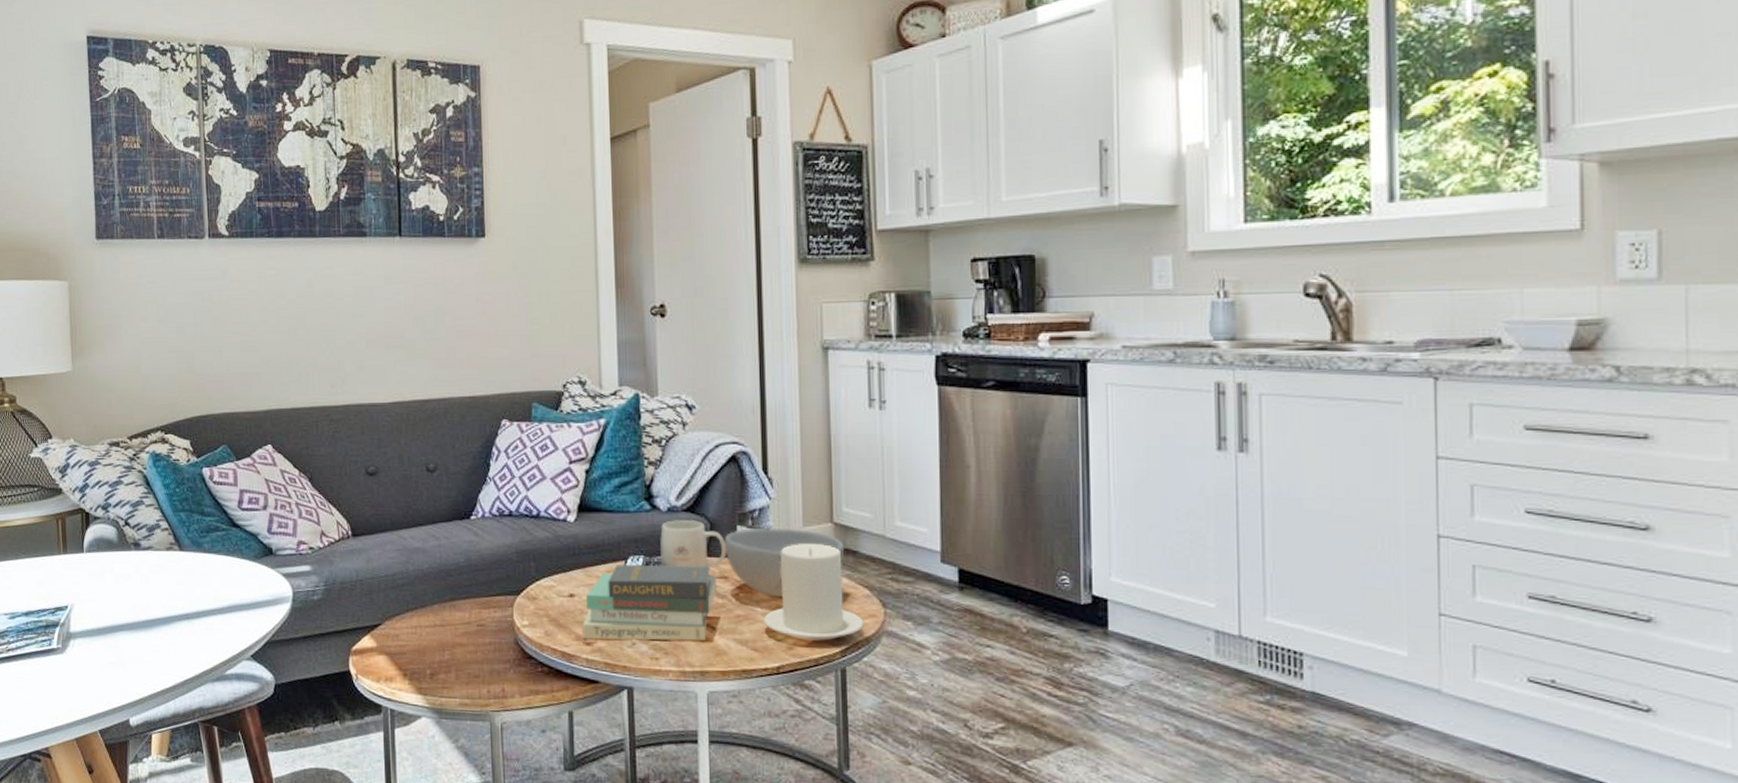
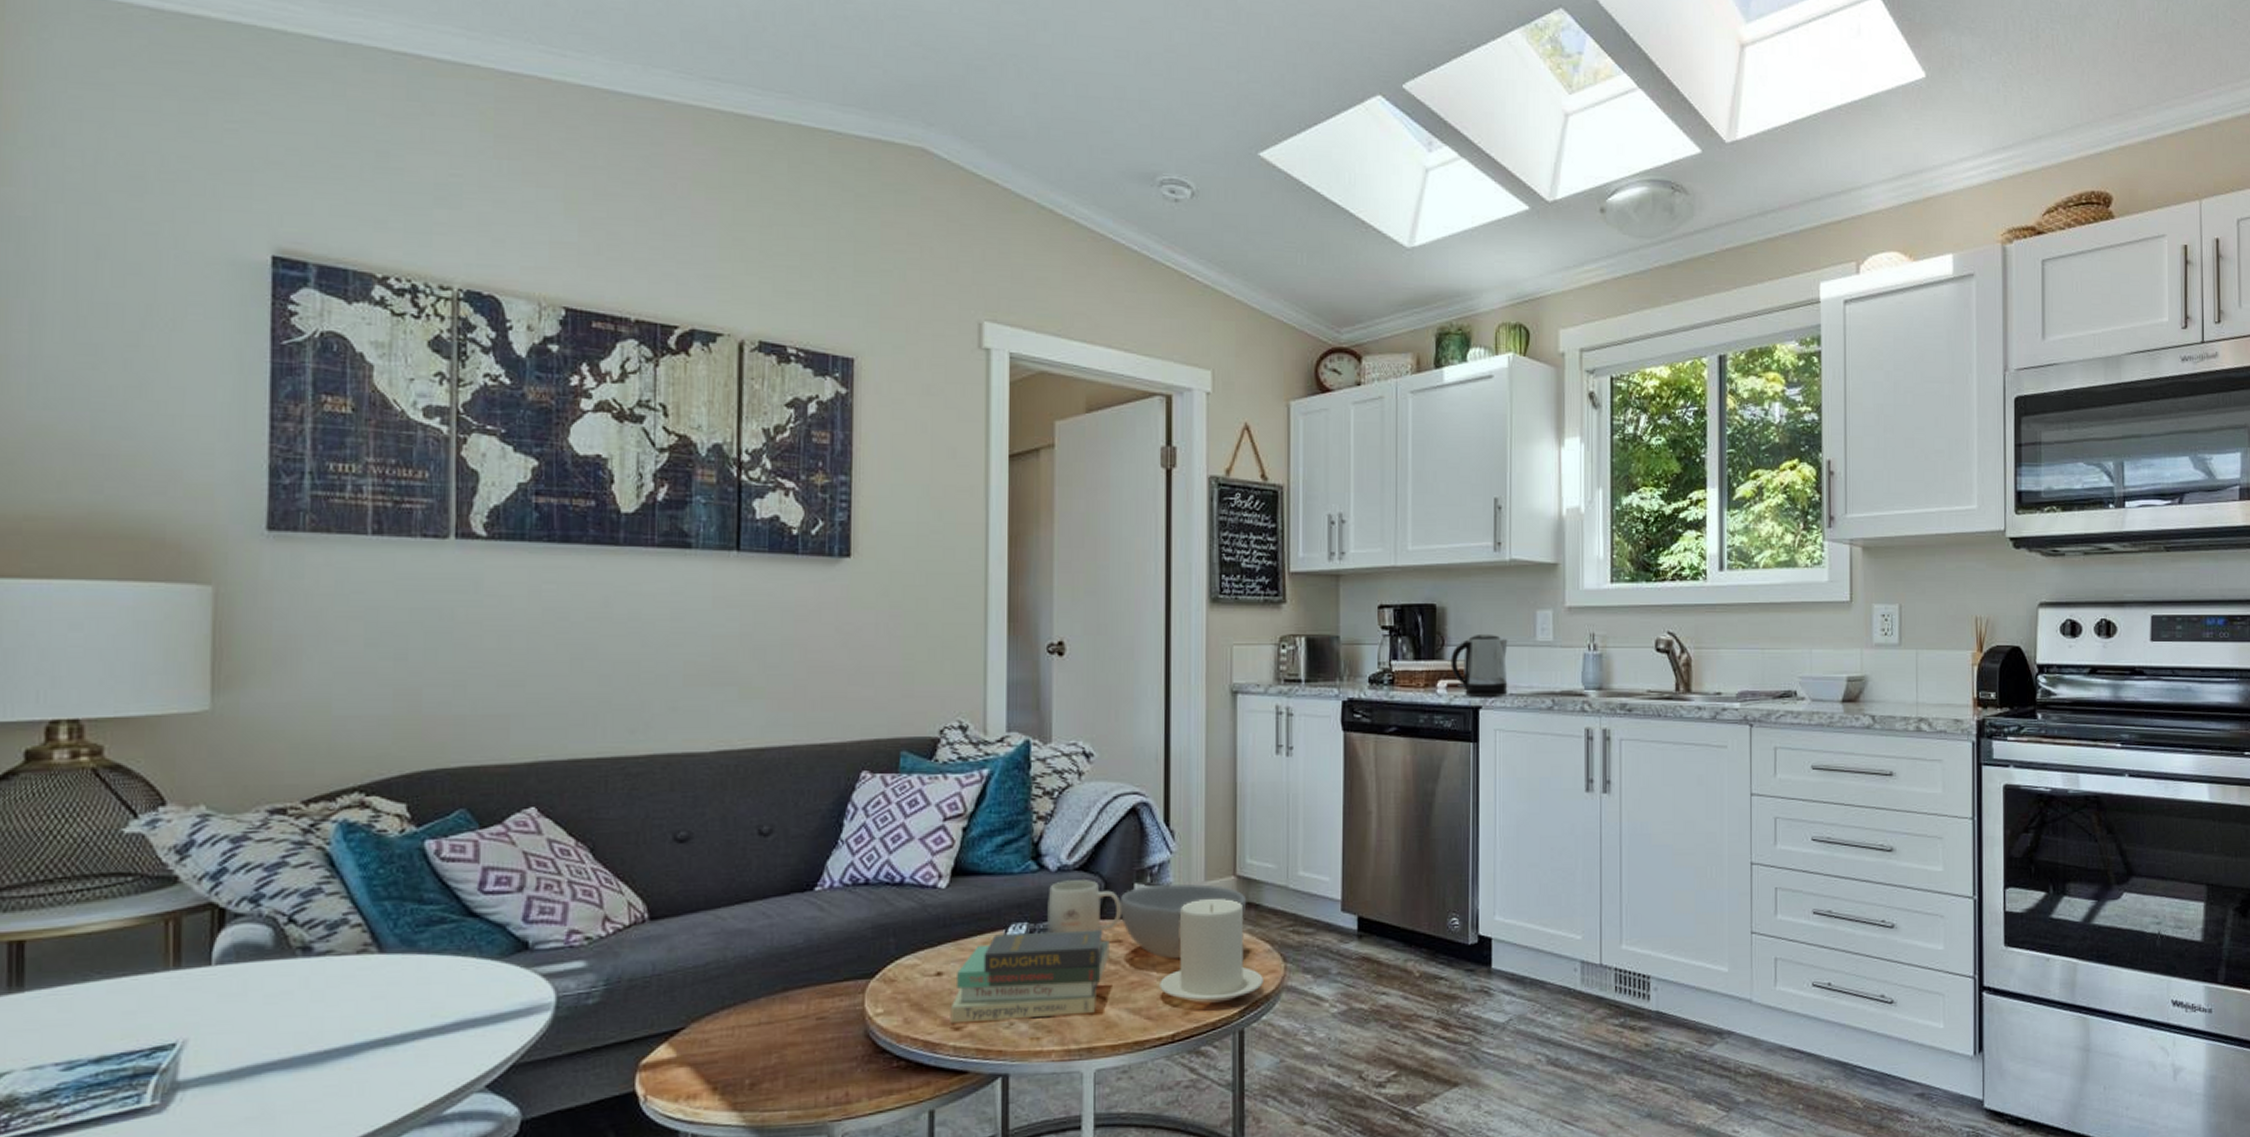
kettle: none [1053,283,1120,351] -> present [1451,633,1508,698]

